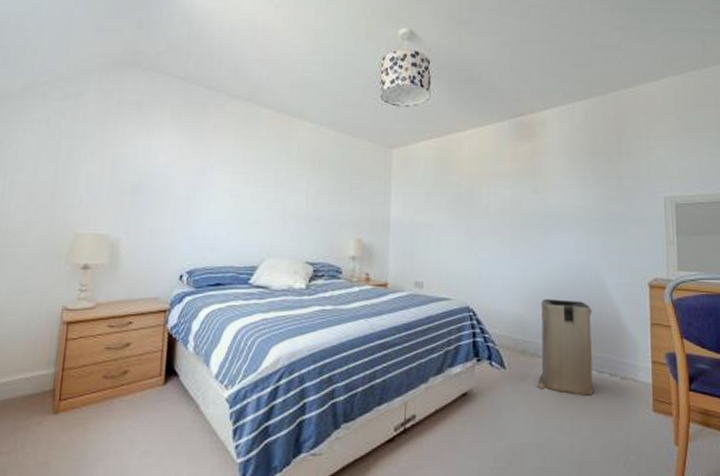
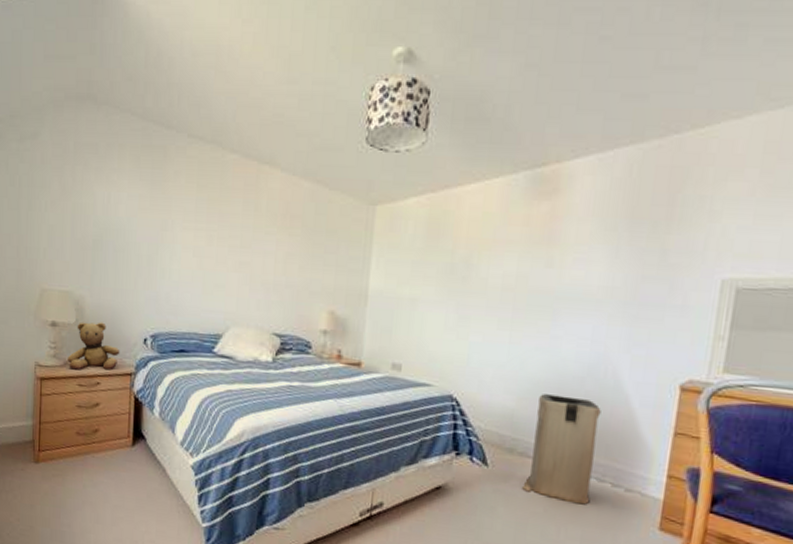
teddy bear: none [98,262,155,311] -> present [67,322,120,371]

